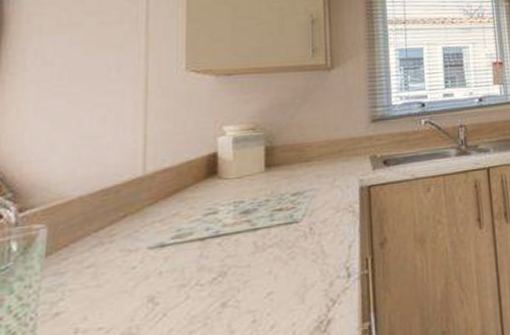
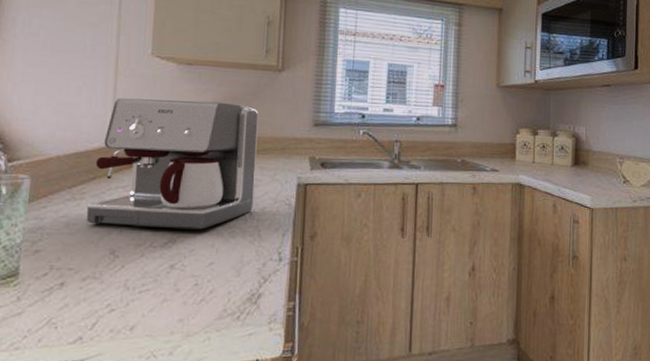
coffee maker: none [117,110,313,270] -> present [86,98,259,230]

